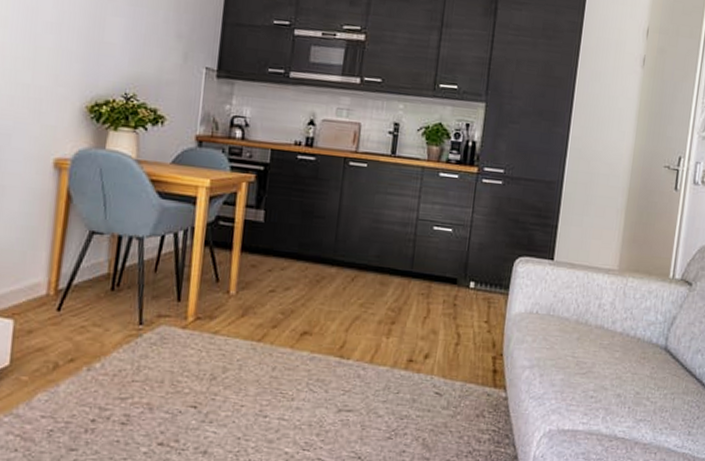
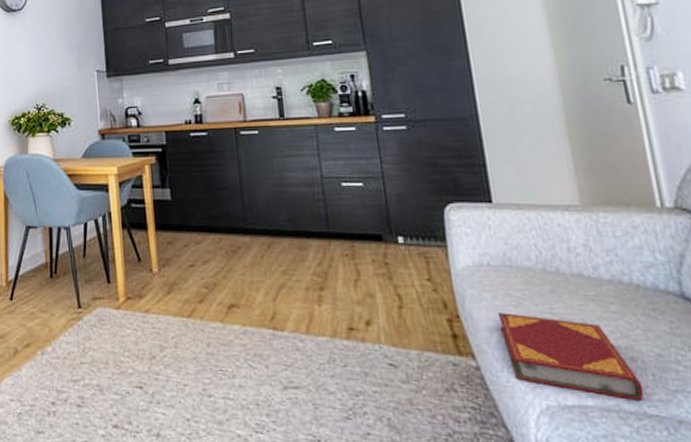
hardback book: none [531,354,620,427] -> present [497,313,644,400]

